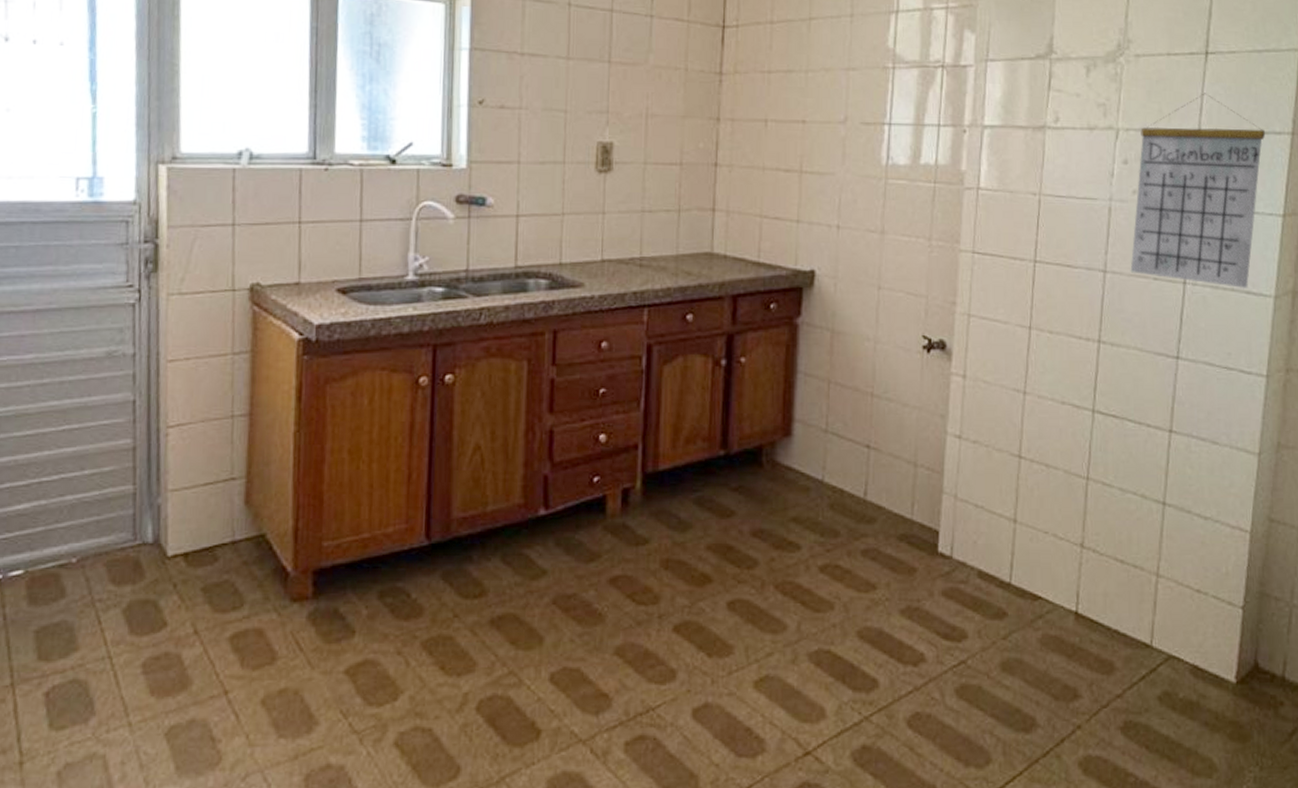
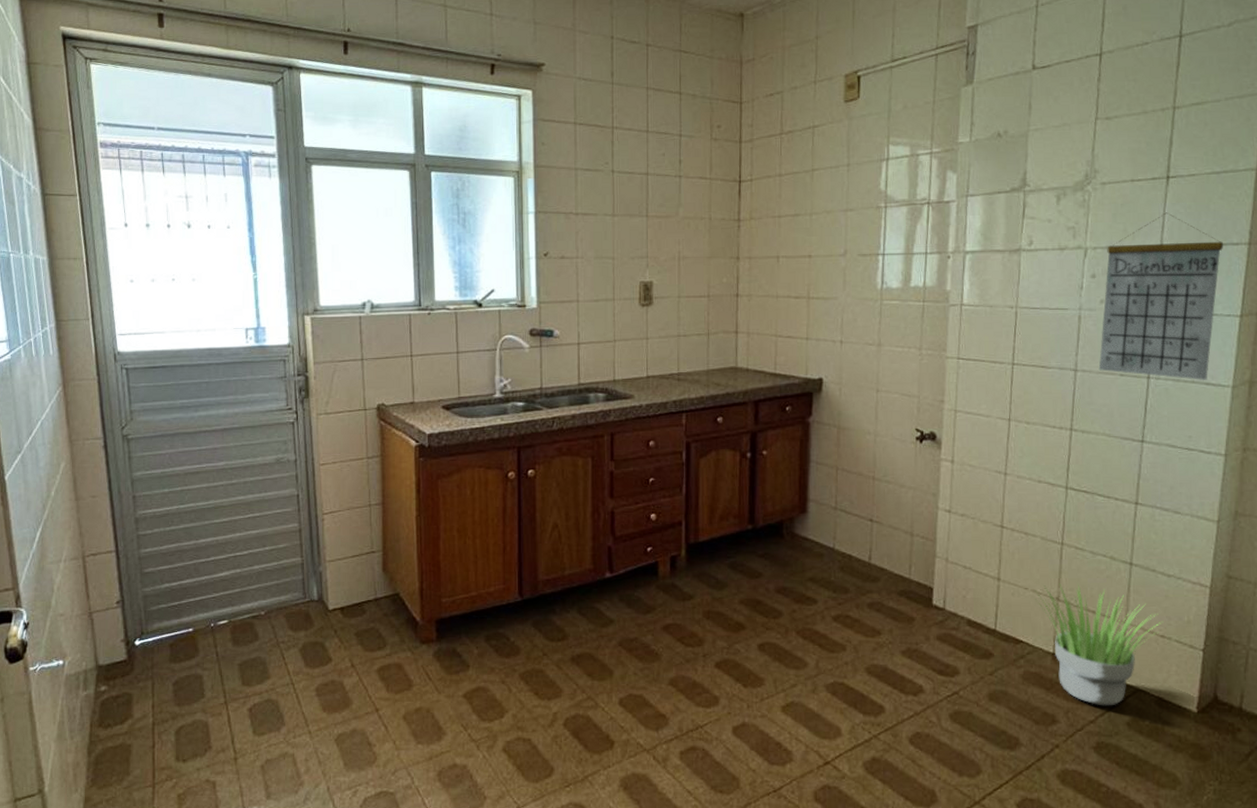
potted plant: none [1056,526,1200,677] -> present [1035,583,1164,706]

